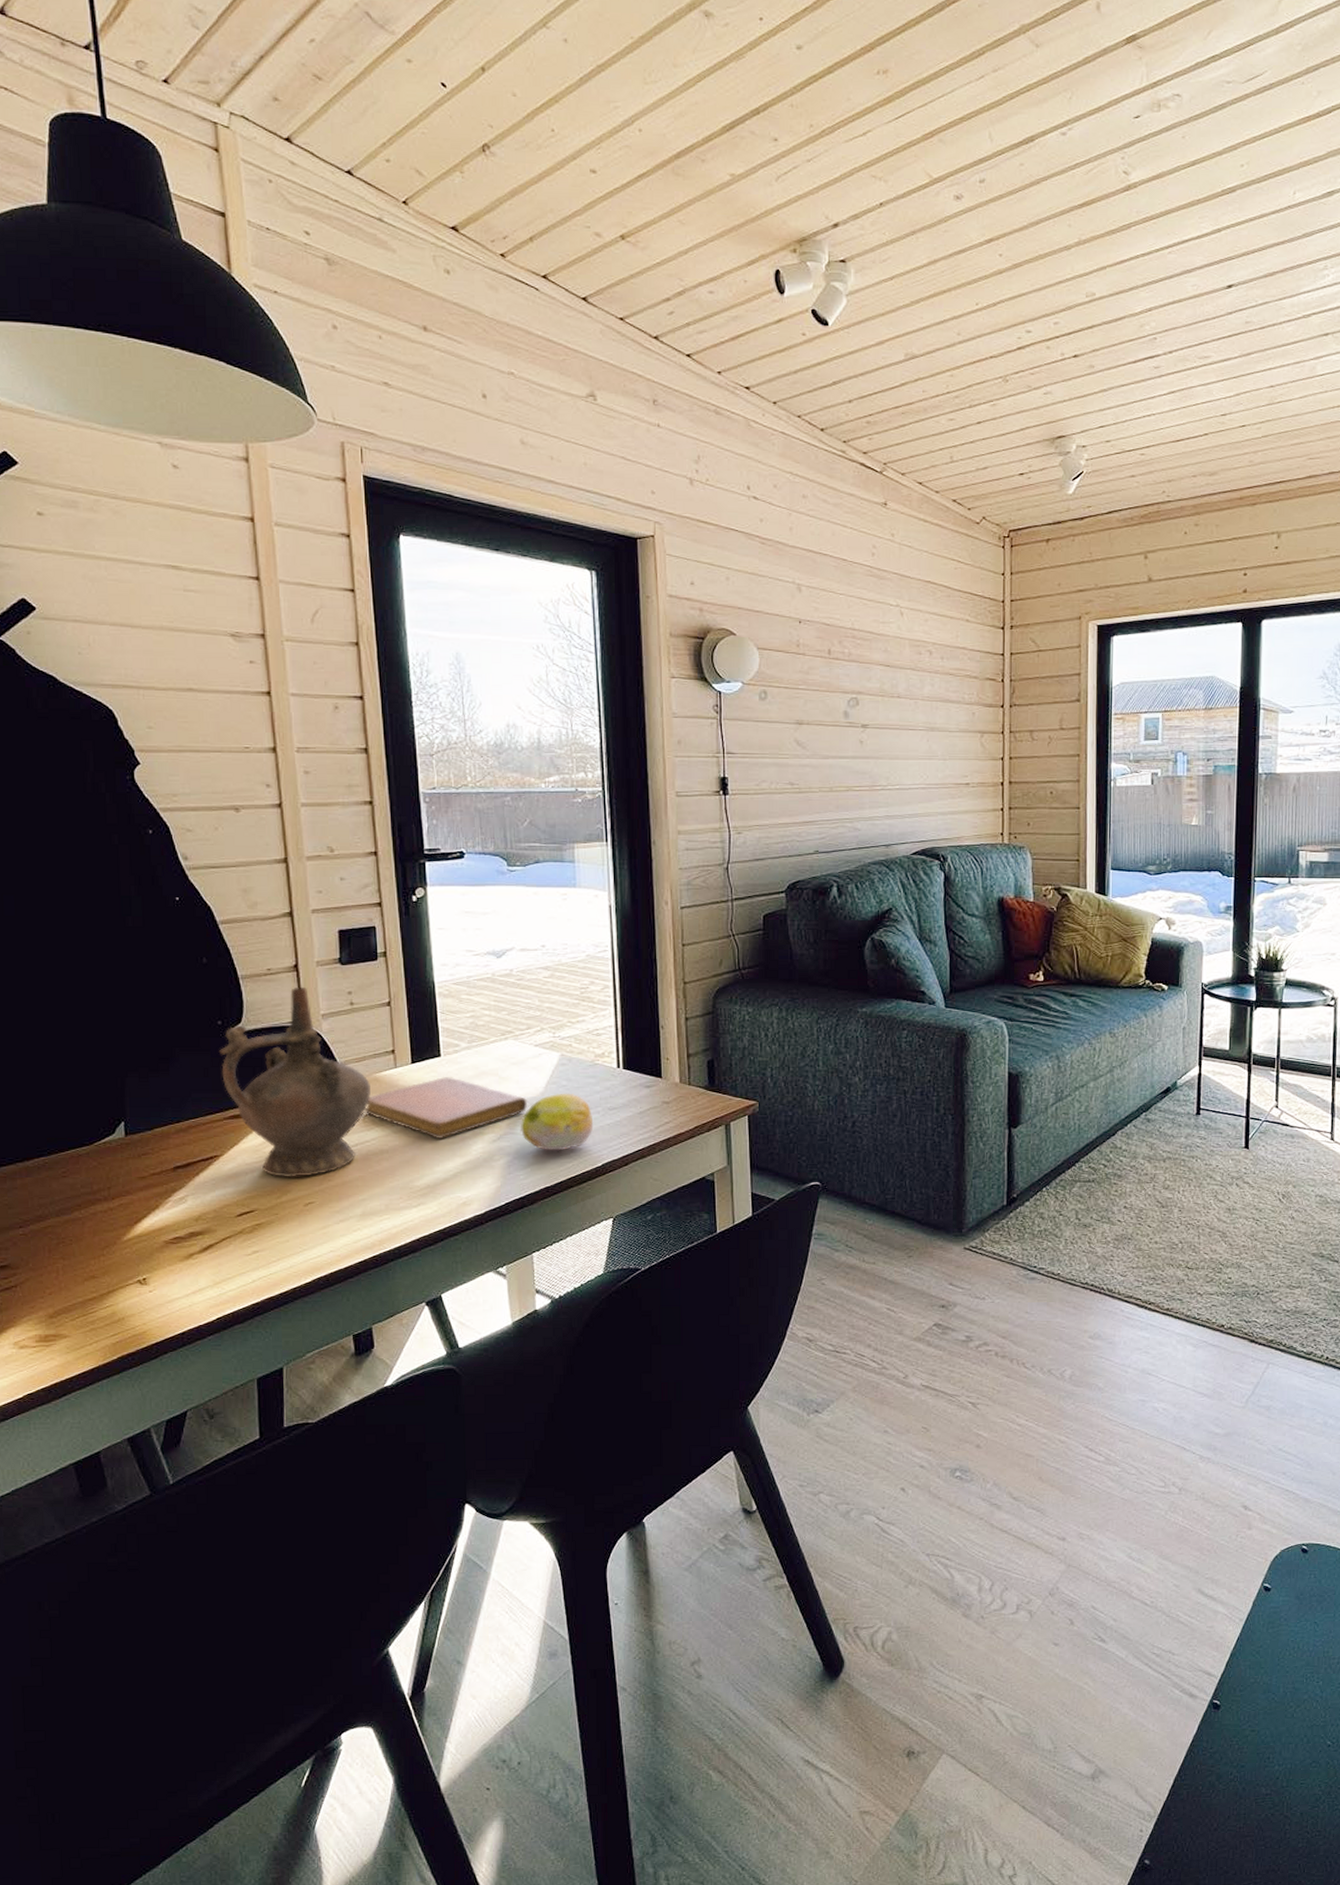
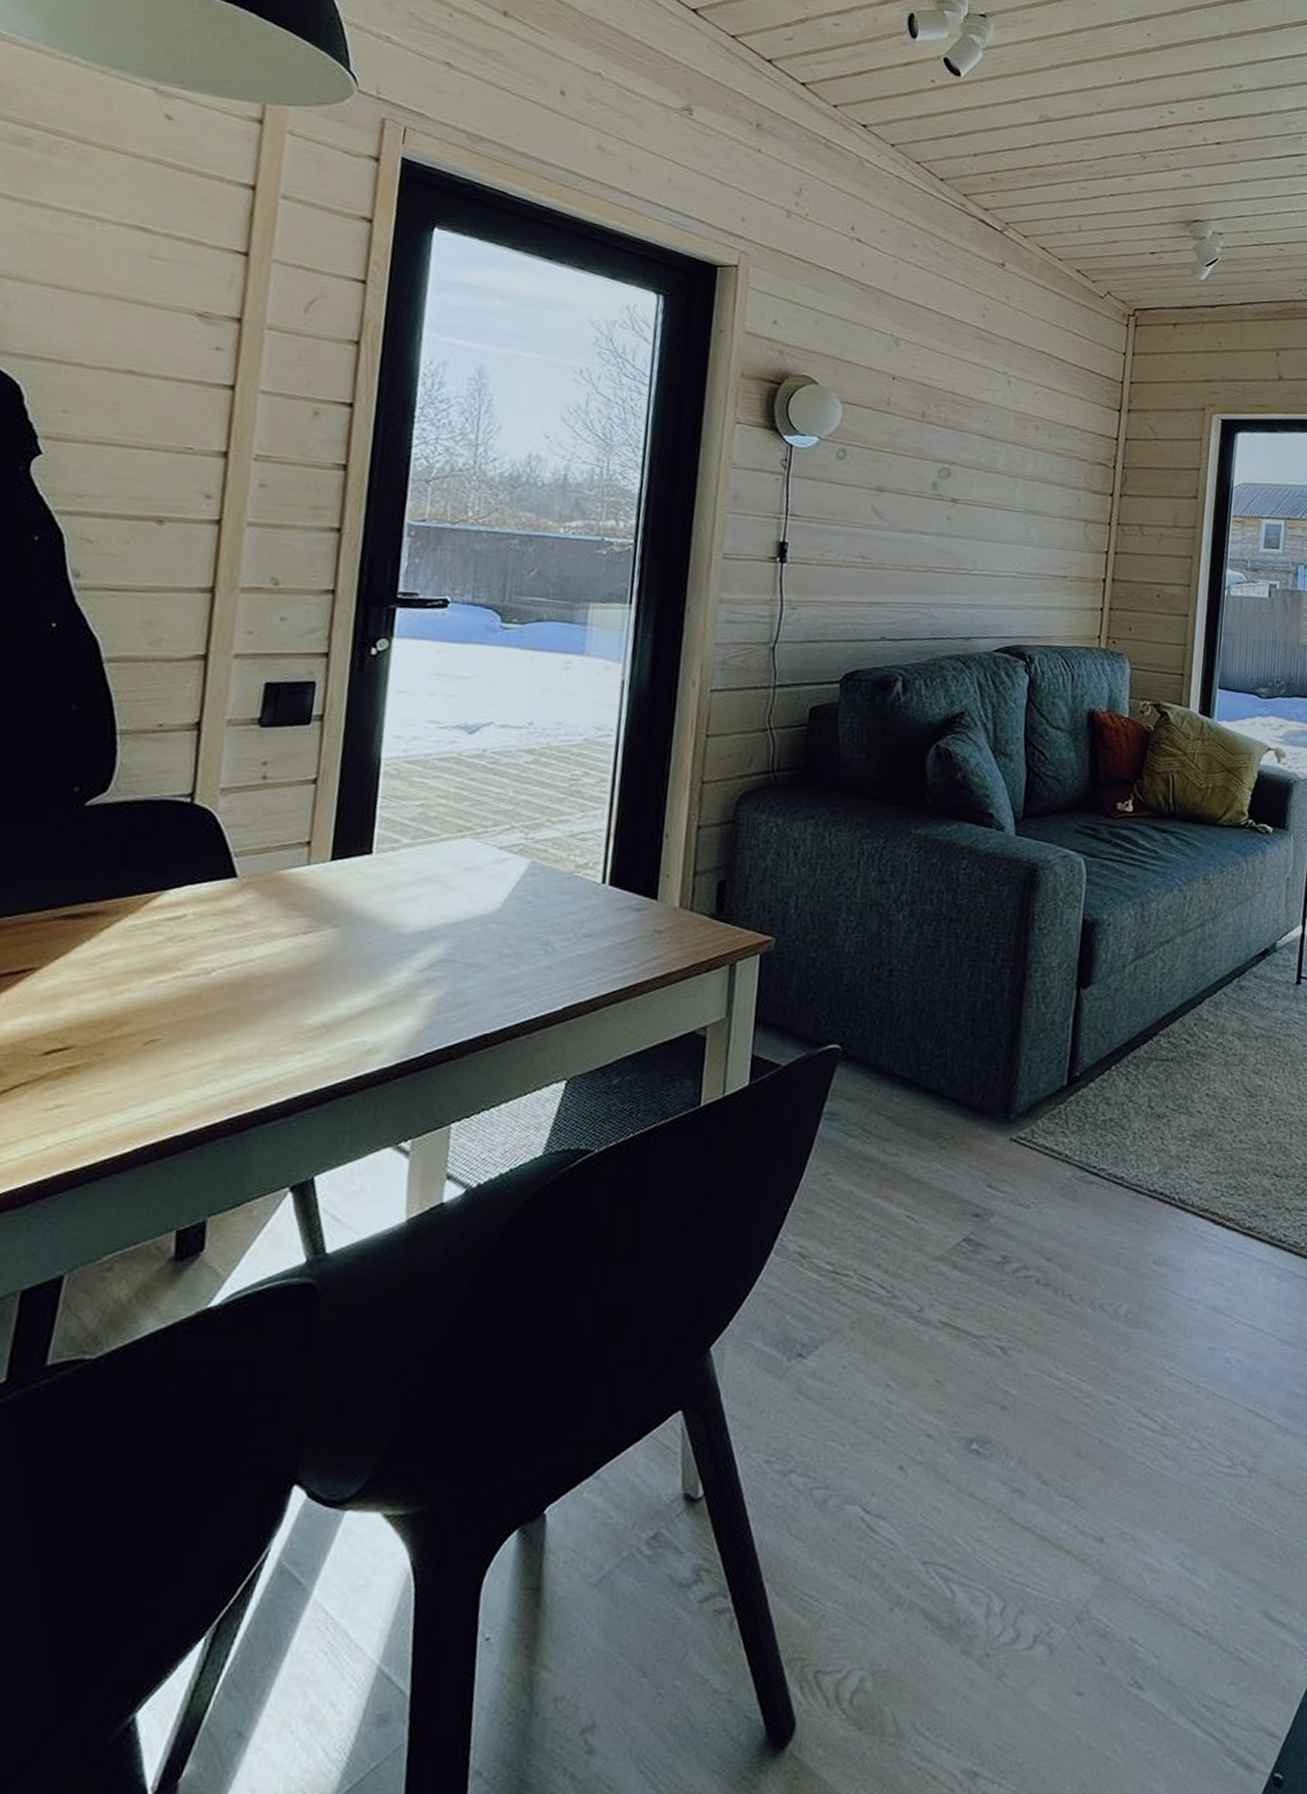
ceremonial vessel: present [220,986,371,1178] -> none [63,750,270,1005]
notebook: present [364,1077,528,1140] -> none [254,881,478,963]
fruit: present [521,1093,594,1151] -> none [462,911,561,987]

